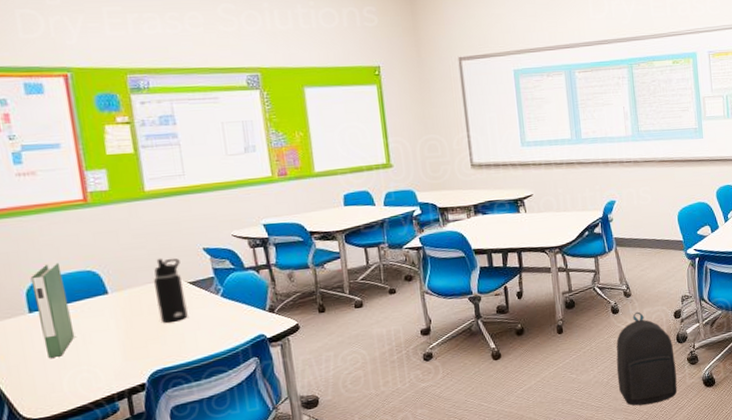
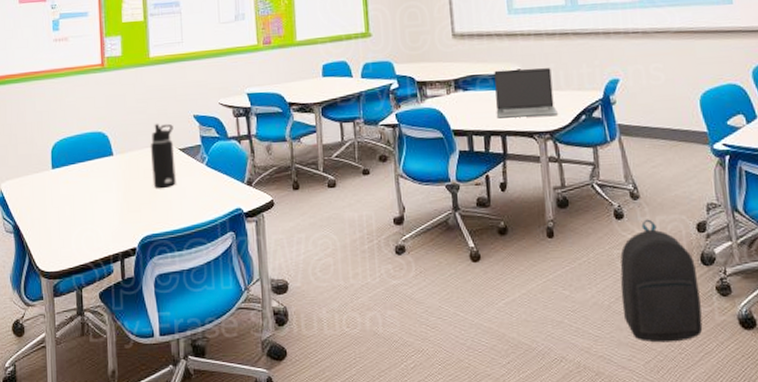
binder: present [30,262,75,358] -> none [56,123,84,214]
laptop: none [510,193,565,237] -> present [494,68,558,118]

